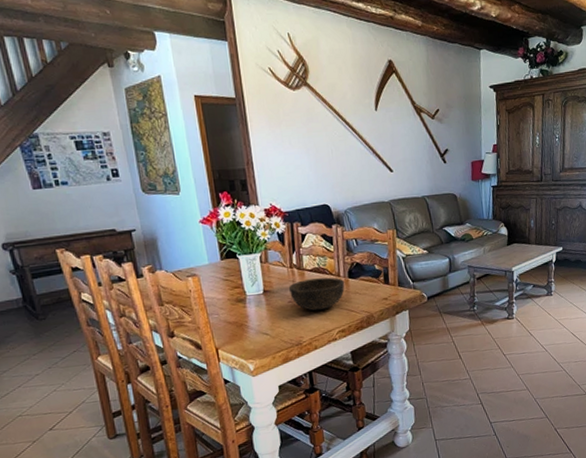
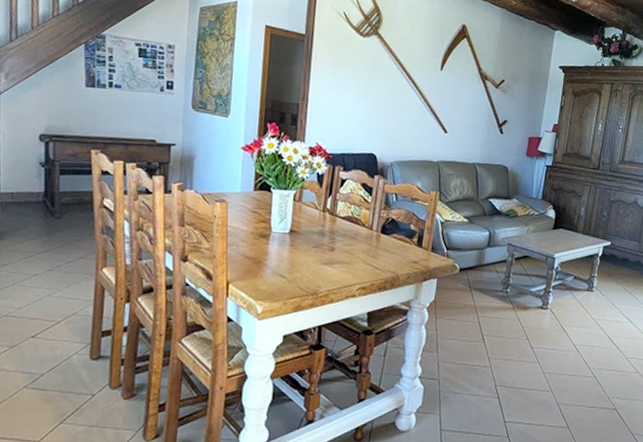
bowl: present [289,277,345,311] -> none [317,226,376,262]

